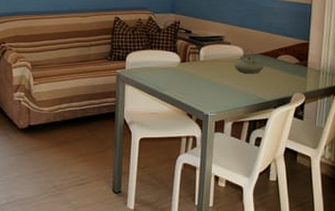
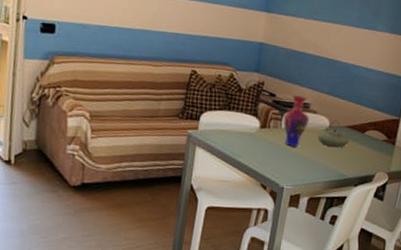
vase: none [201,30,224,77] -> present [283,95,309,147]

